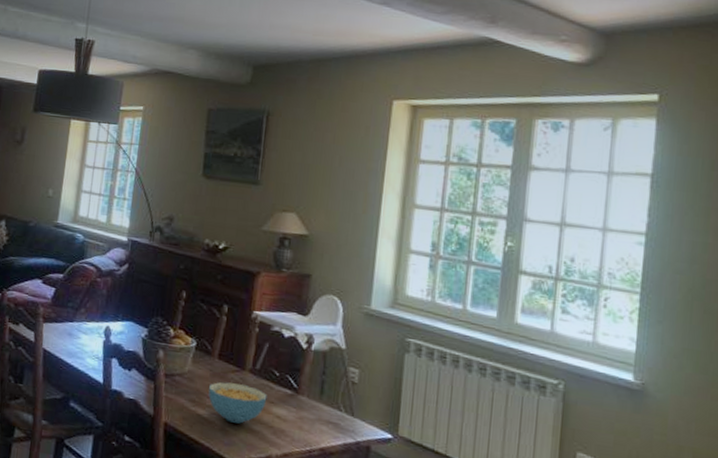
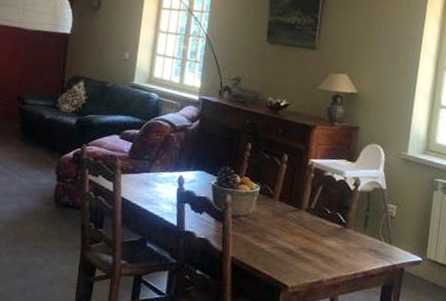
cereal bowl: present [208,382,267,424] -> none [270,220,320,255]

